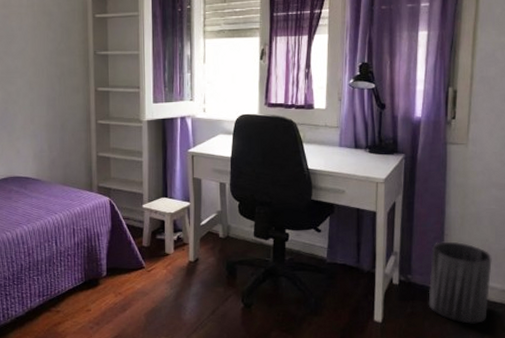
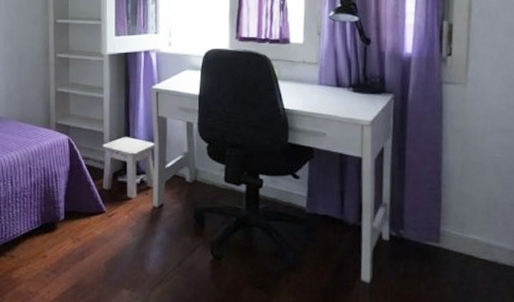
trash can: present [428,241,492,324] -> none [424,193,499,289]

